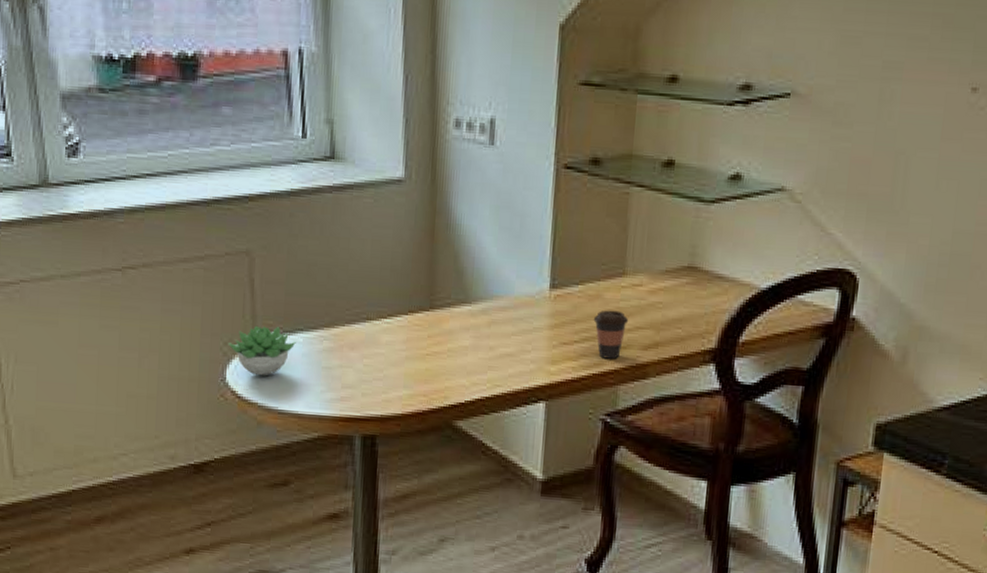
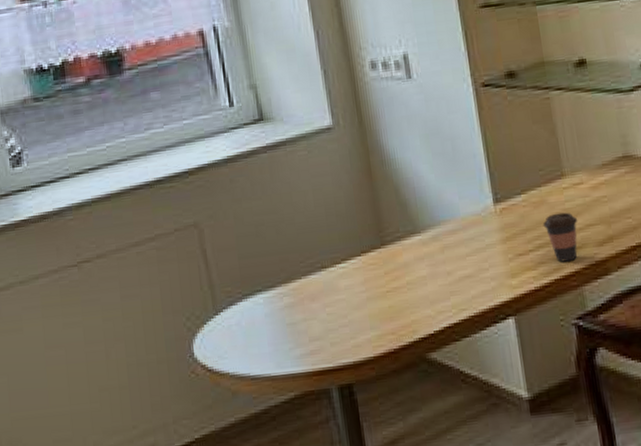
succulent plant: present [228,325,296,376] -> none [190,292,257,345]

